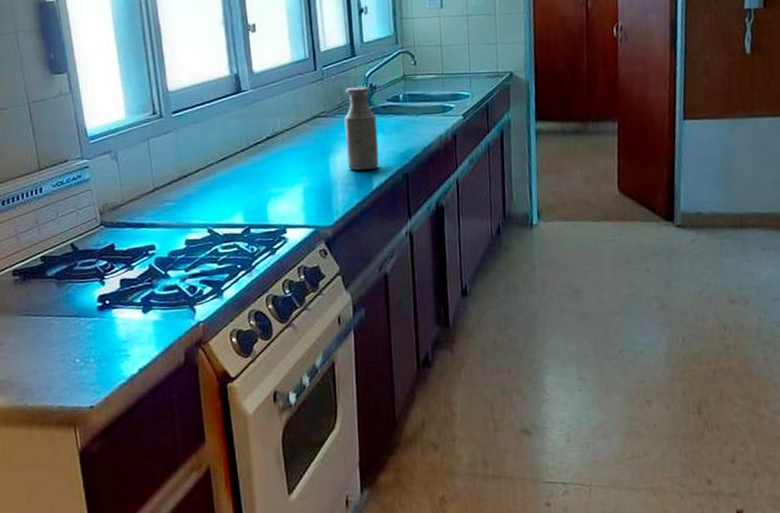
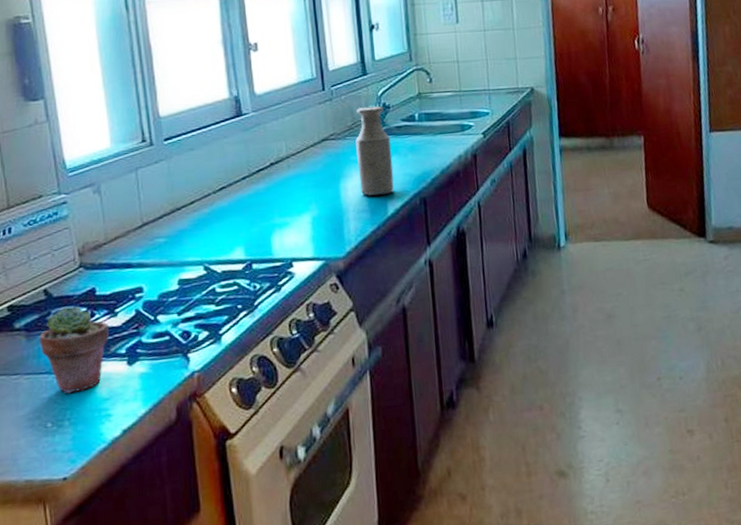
potted succulent: none [67,259,127,335] -> present [39,306,110,394]

